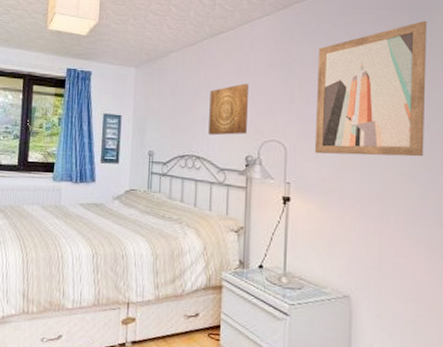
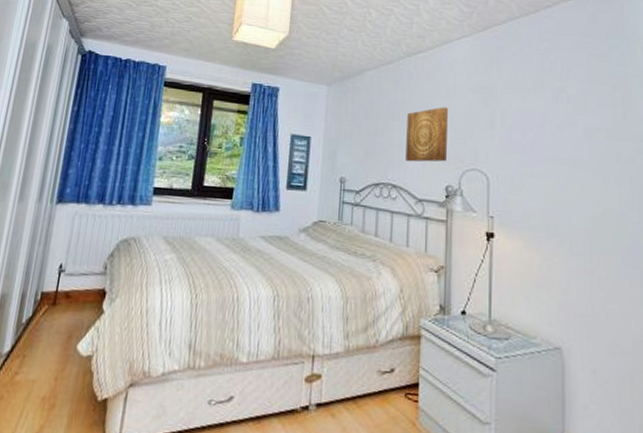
wall art: present [314,20,427,157] -> none [518,49,631,192]

